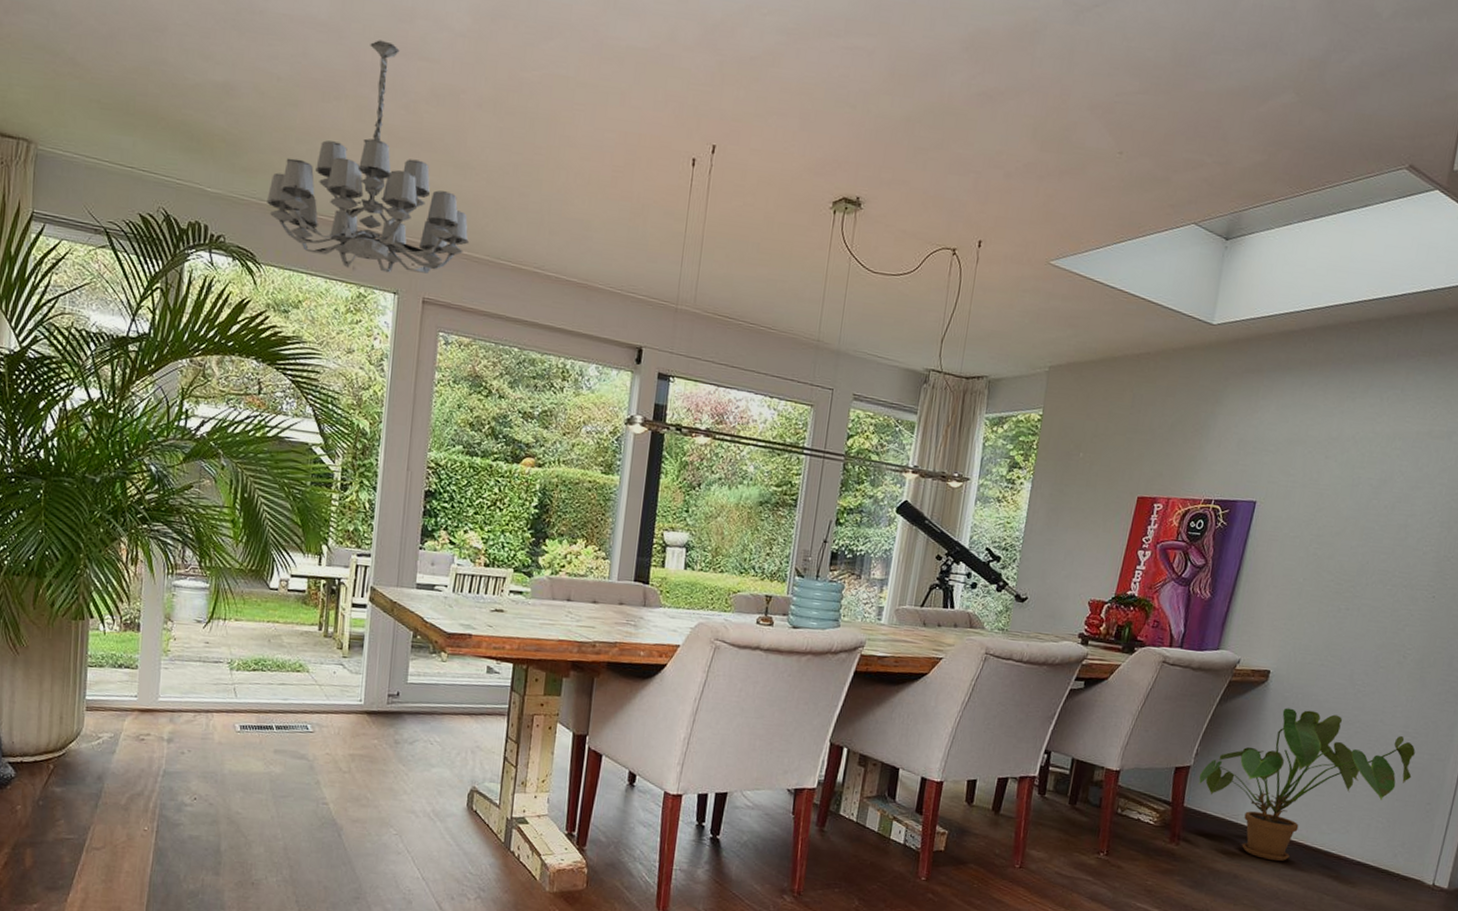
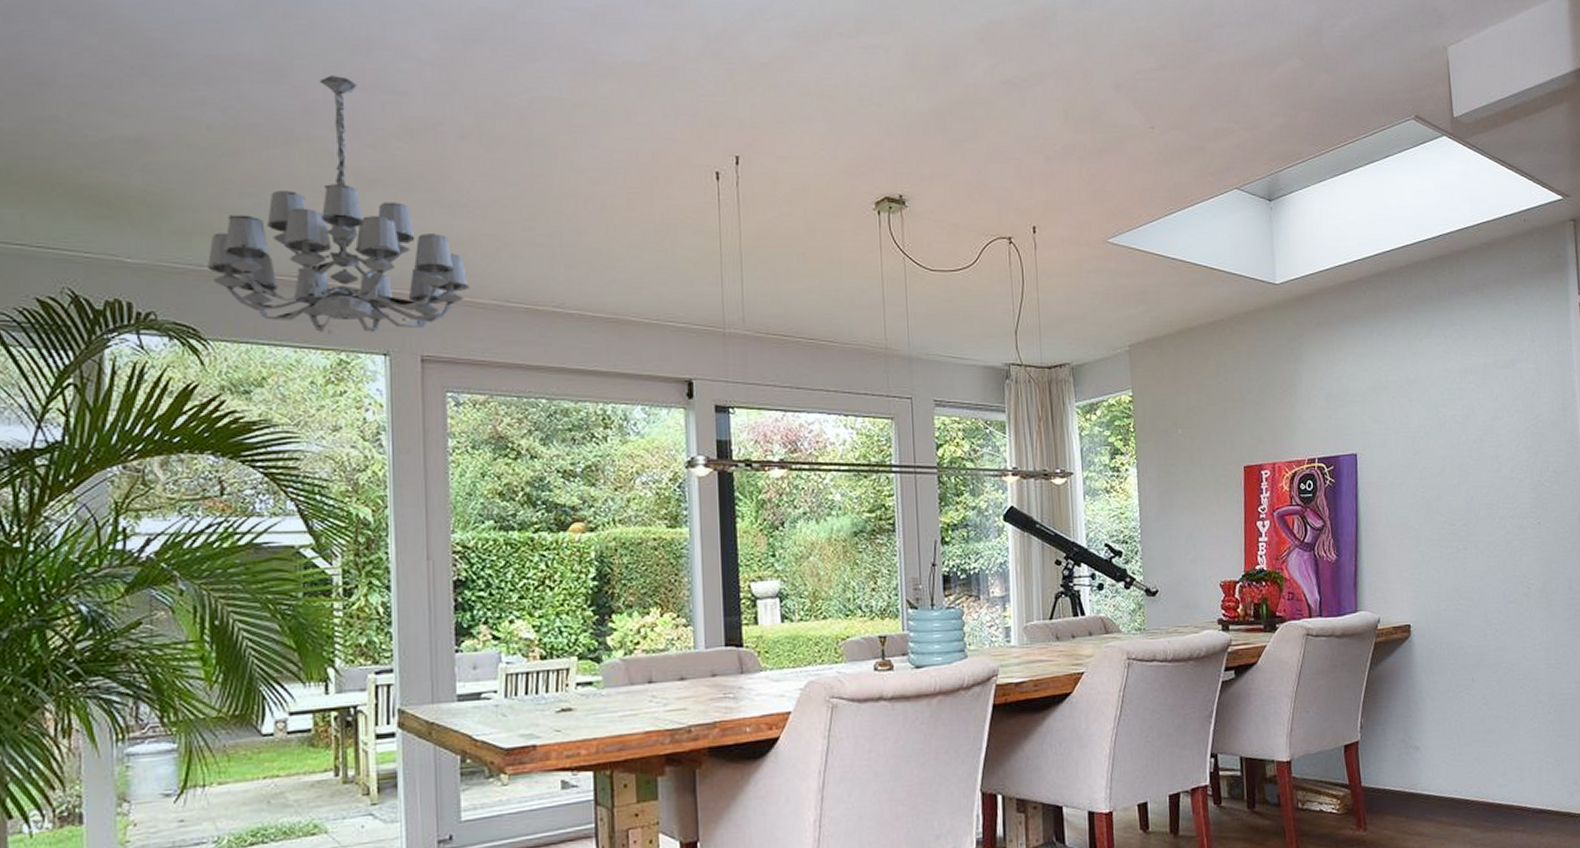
house plant: present [1197,708,1416,862] -> none [1369,658,1566,827]

